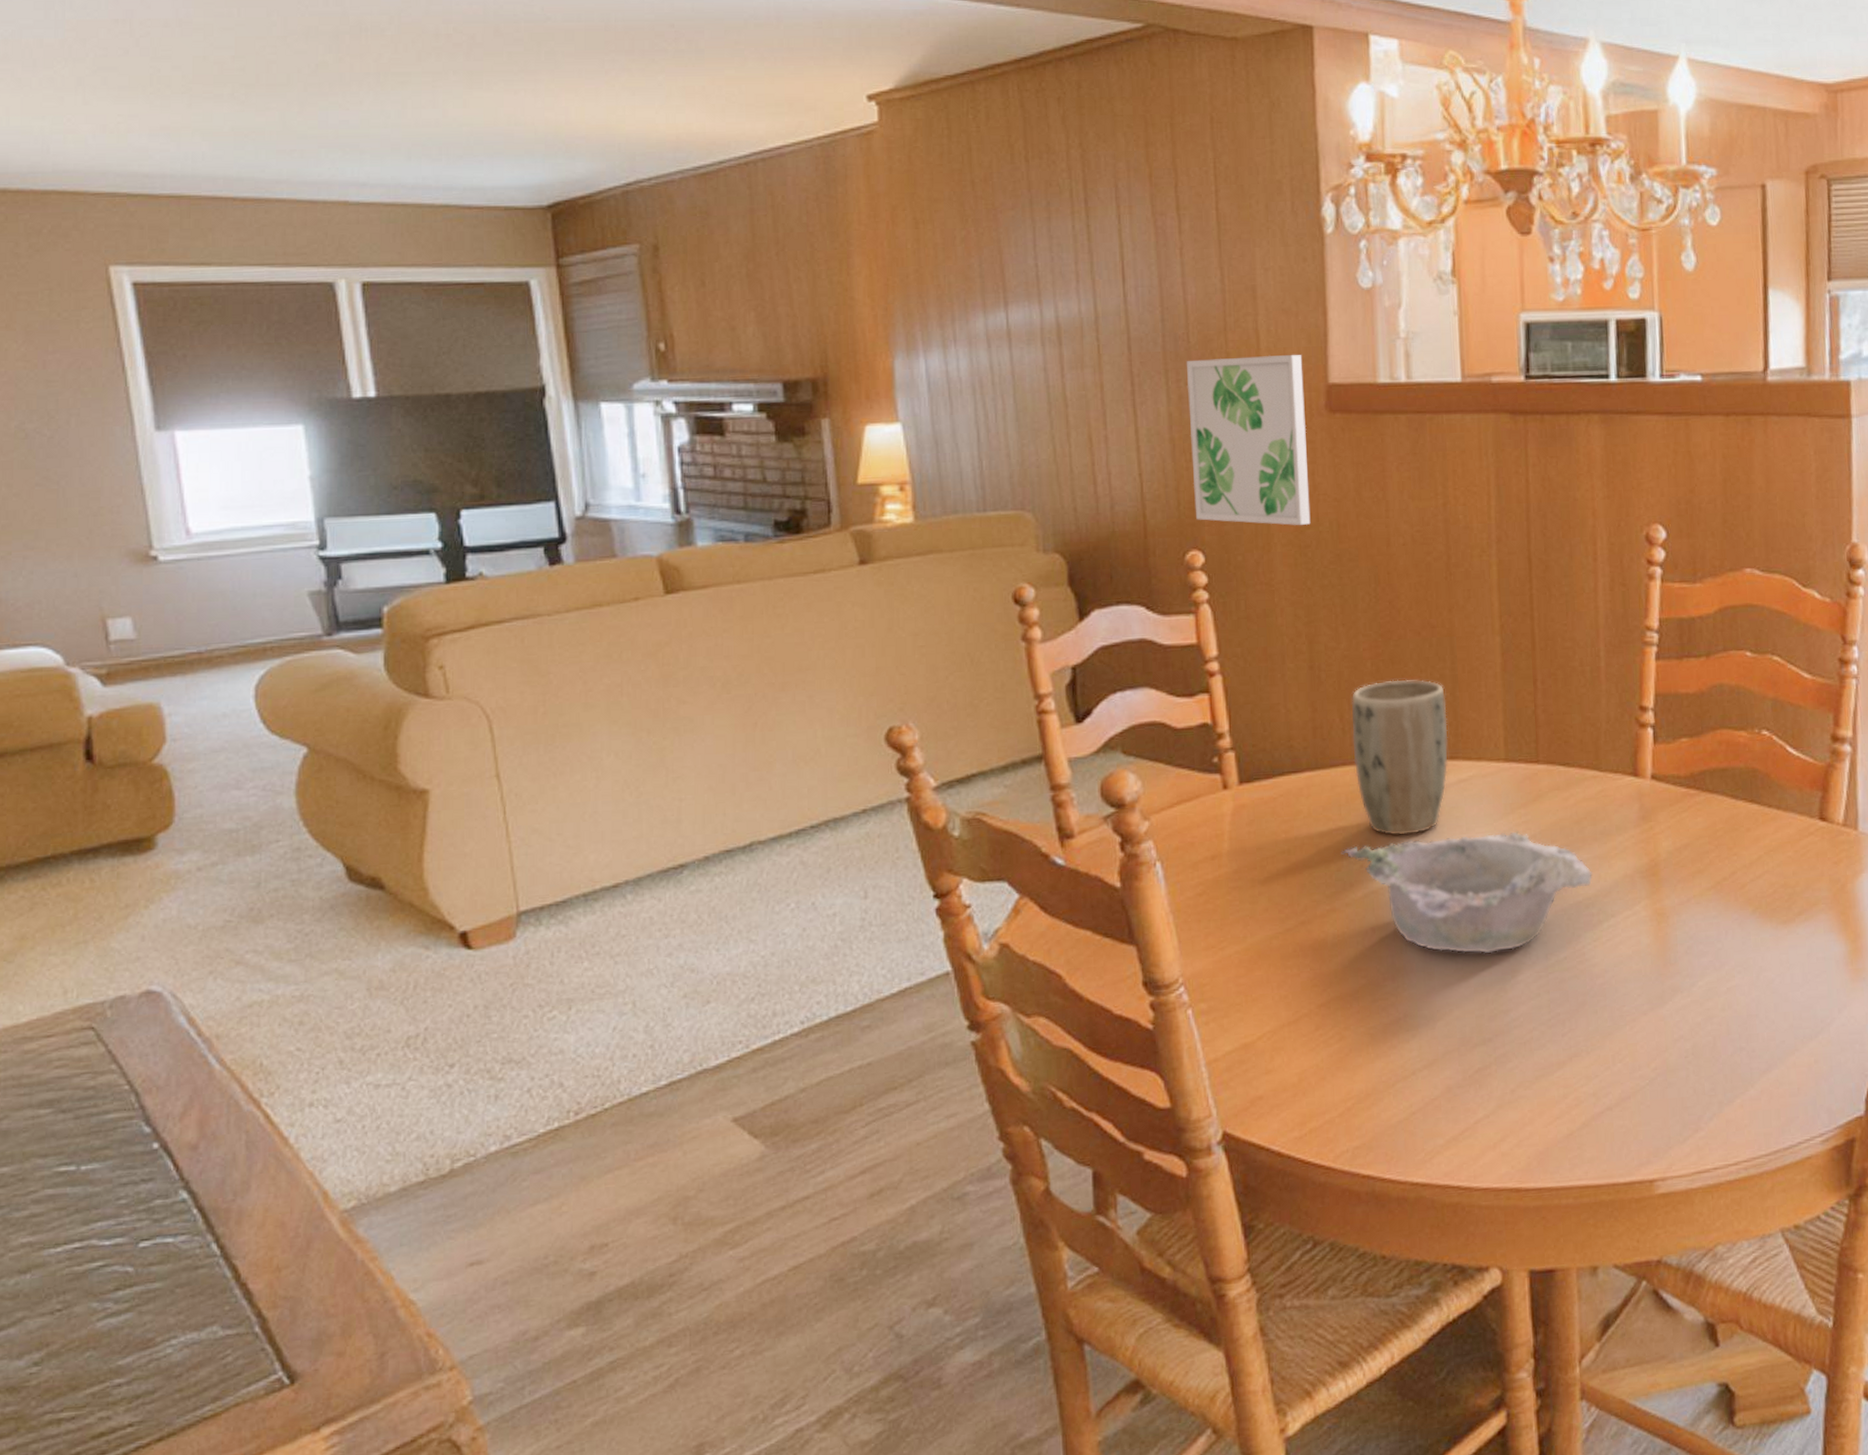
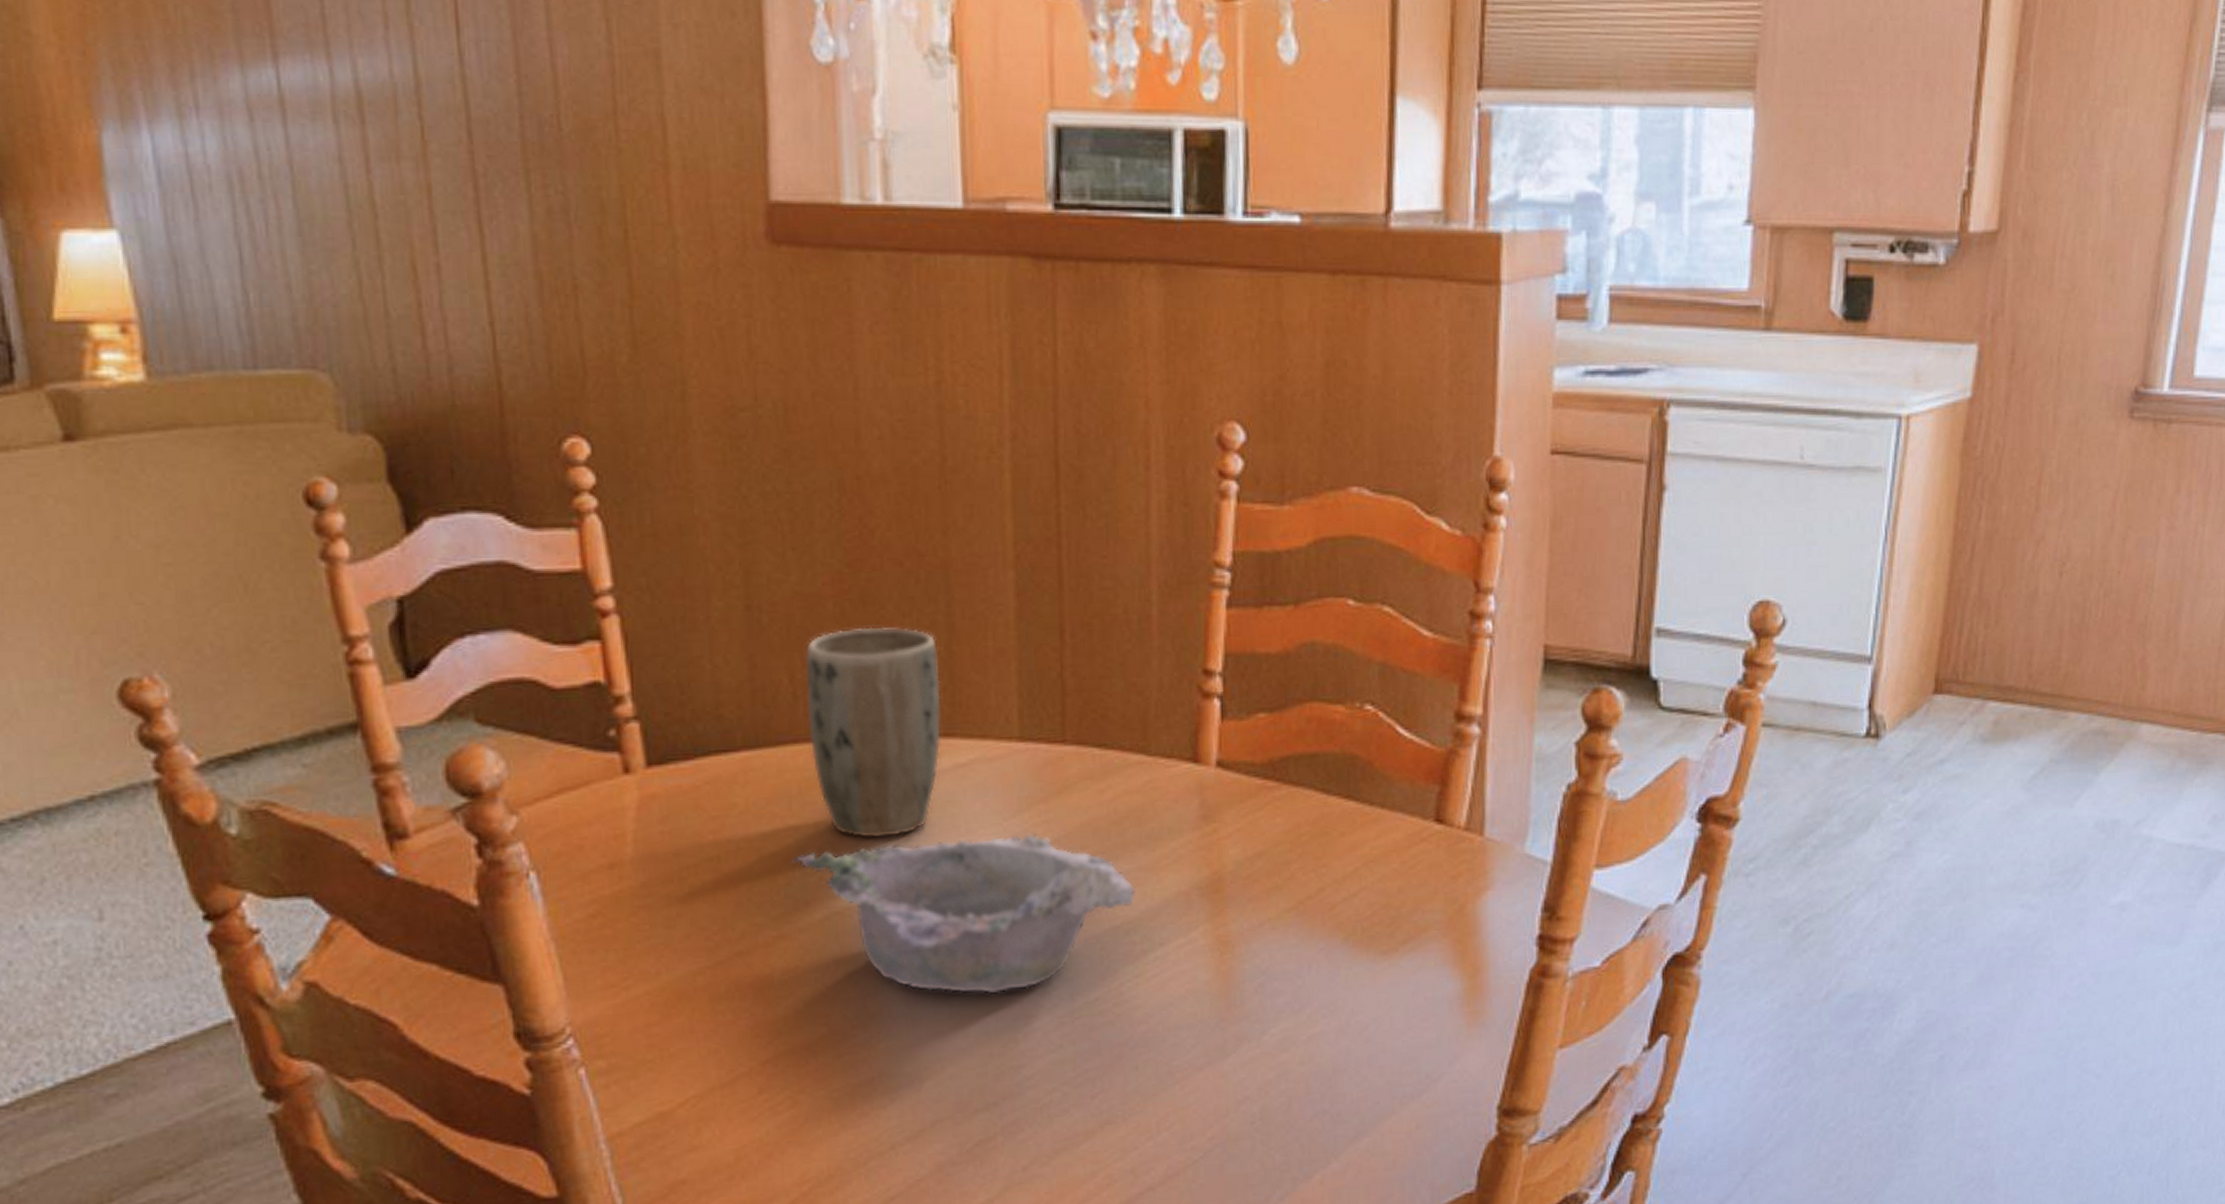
wall art: present [1186,354,1311,526] -> none [556,155,746,407]

